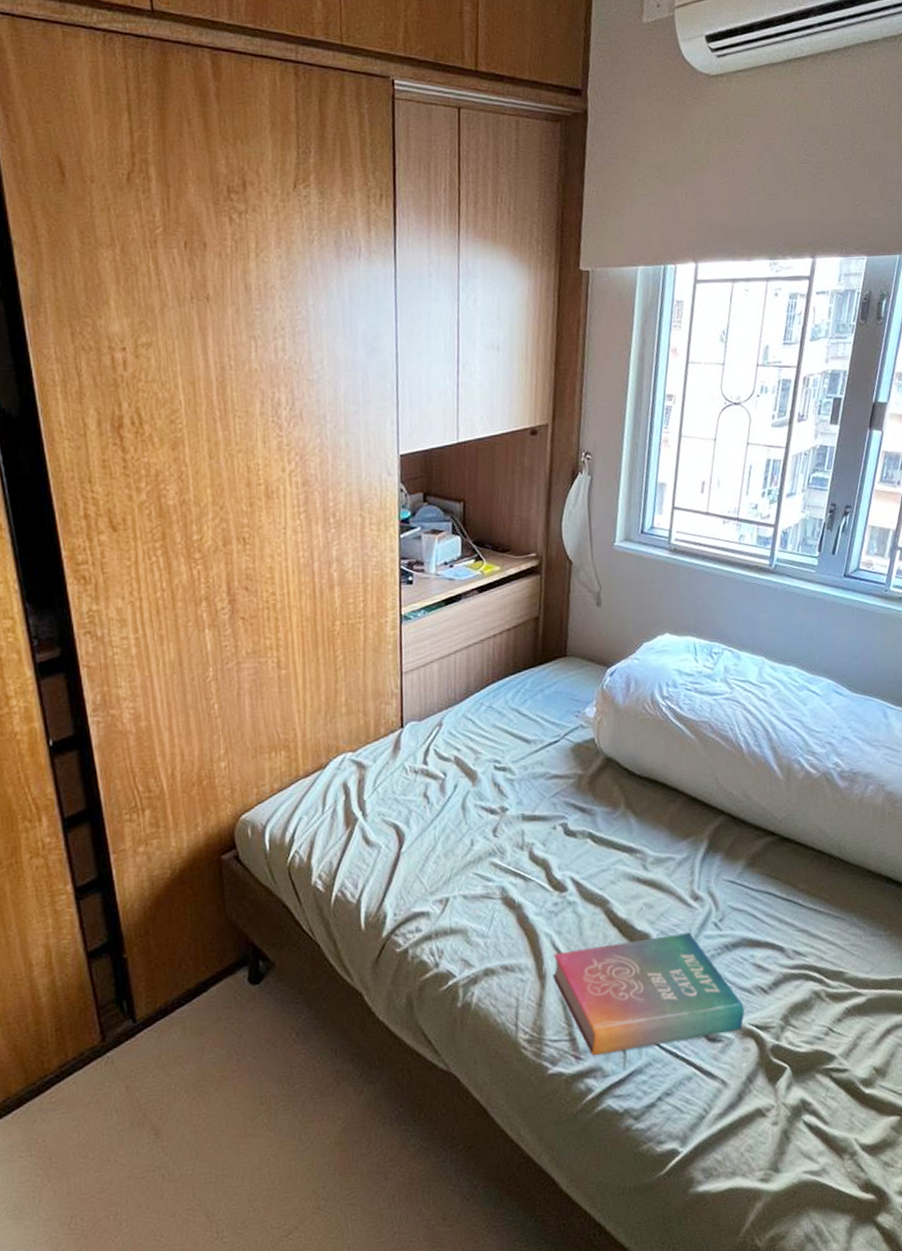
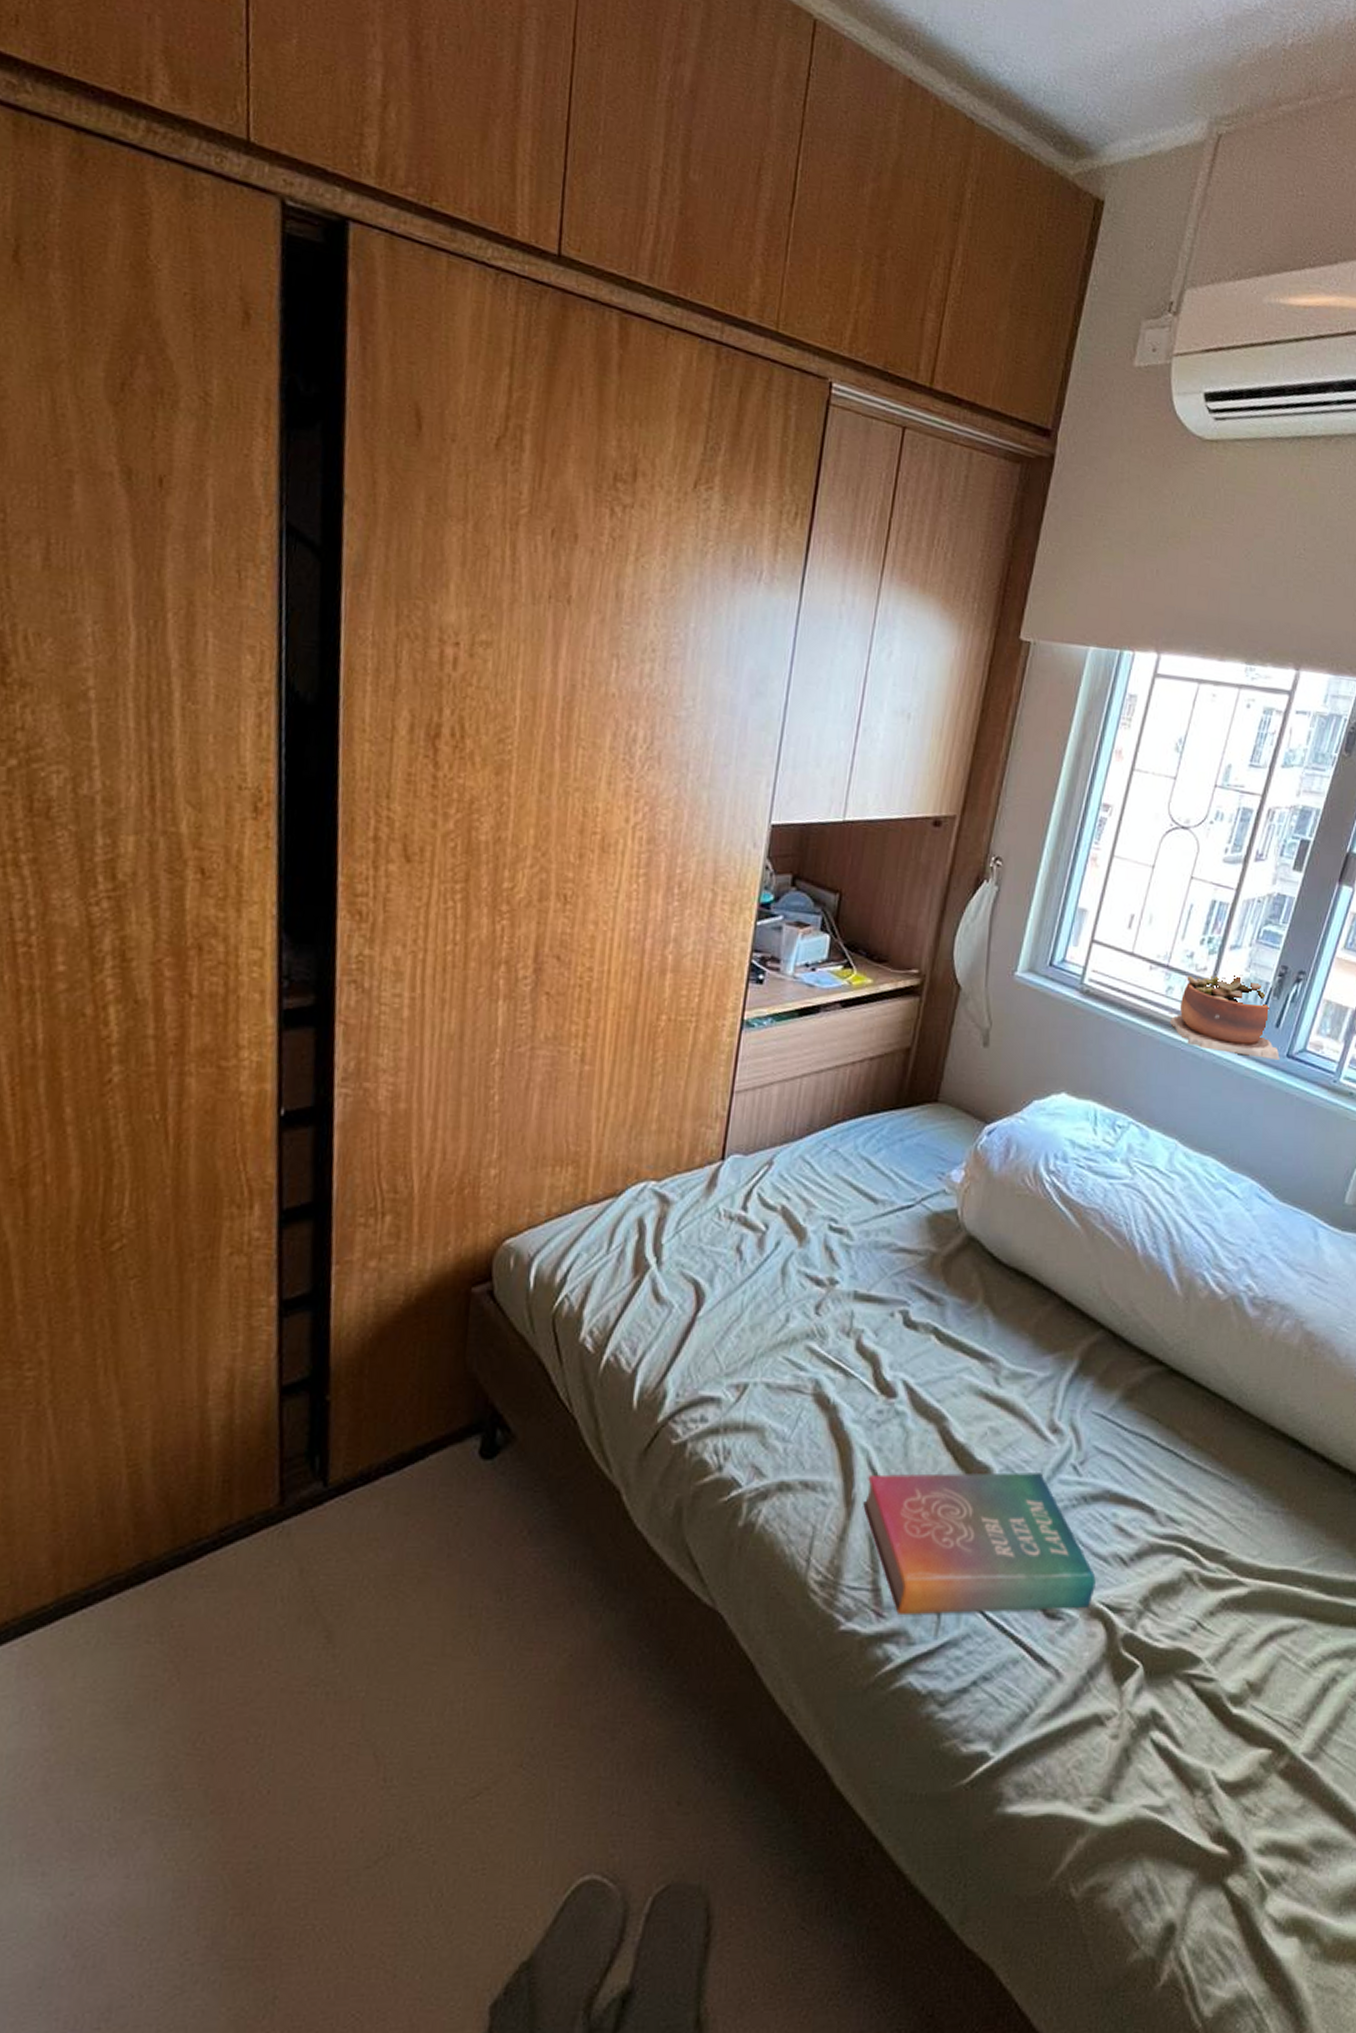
succulent plant: none [743,516,839,581] -> present [1168,974,1280,1061]

